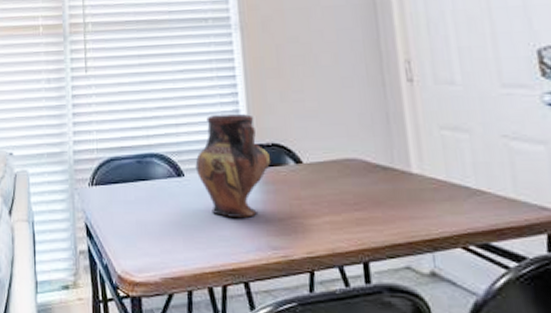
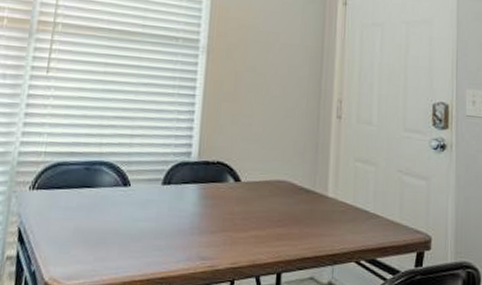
vase: present [195,114,270,218] -> none [142,130,213,229]

